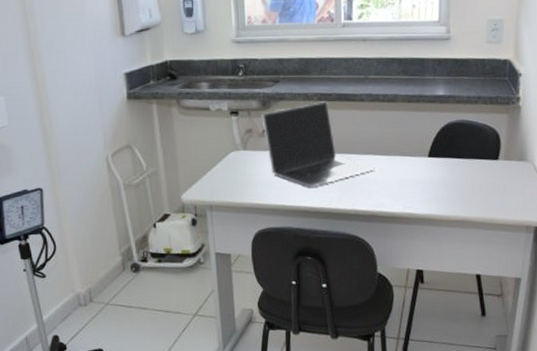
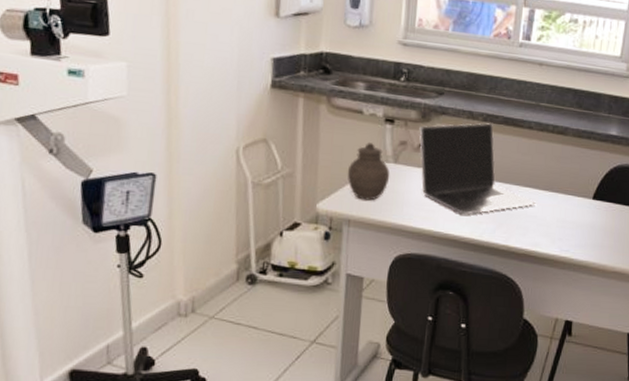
jar: none [203,135,242,187] -> present [347,143,390,201]

